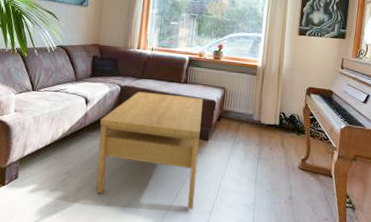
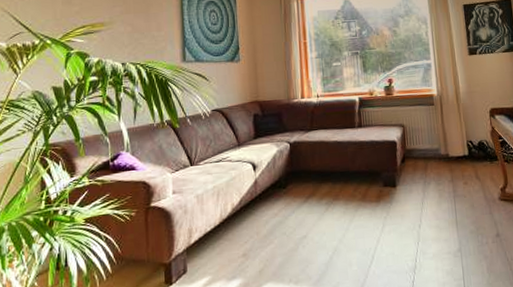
coffee table: present [96,91,203,209] -> none [273,140,394,272]

